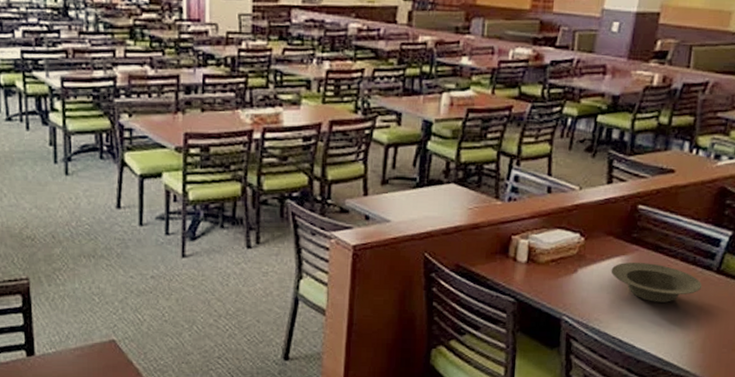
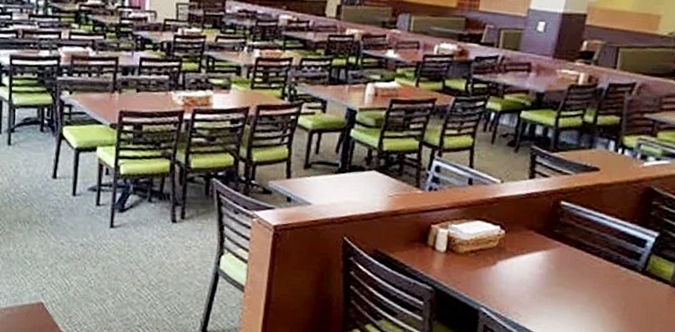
bowl: present [611,262,703,302] -> none [531,257,627,301]

